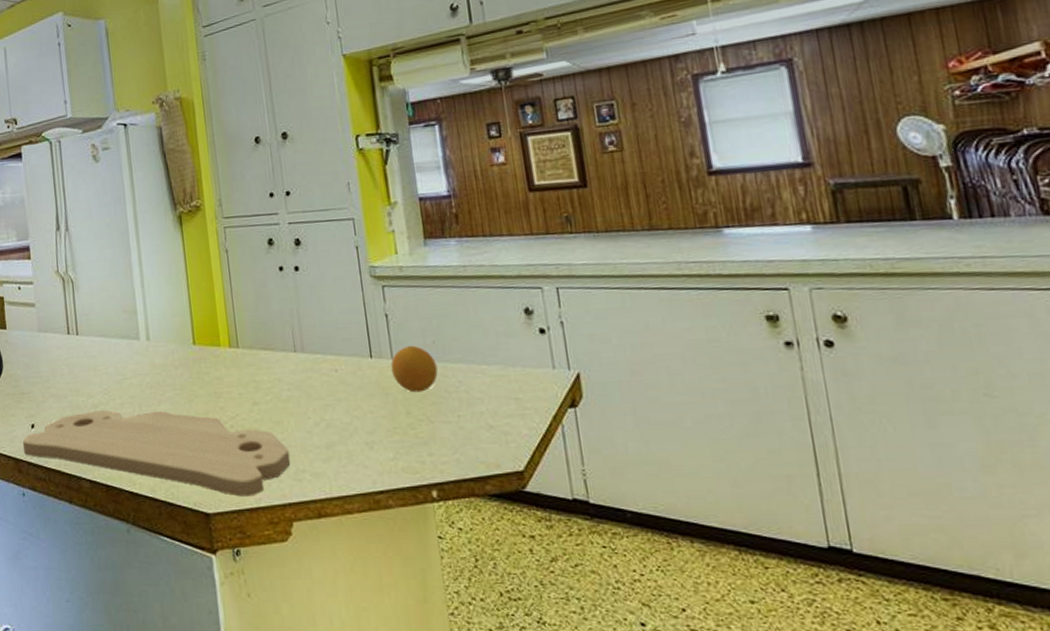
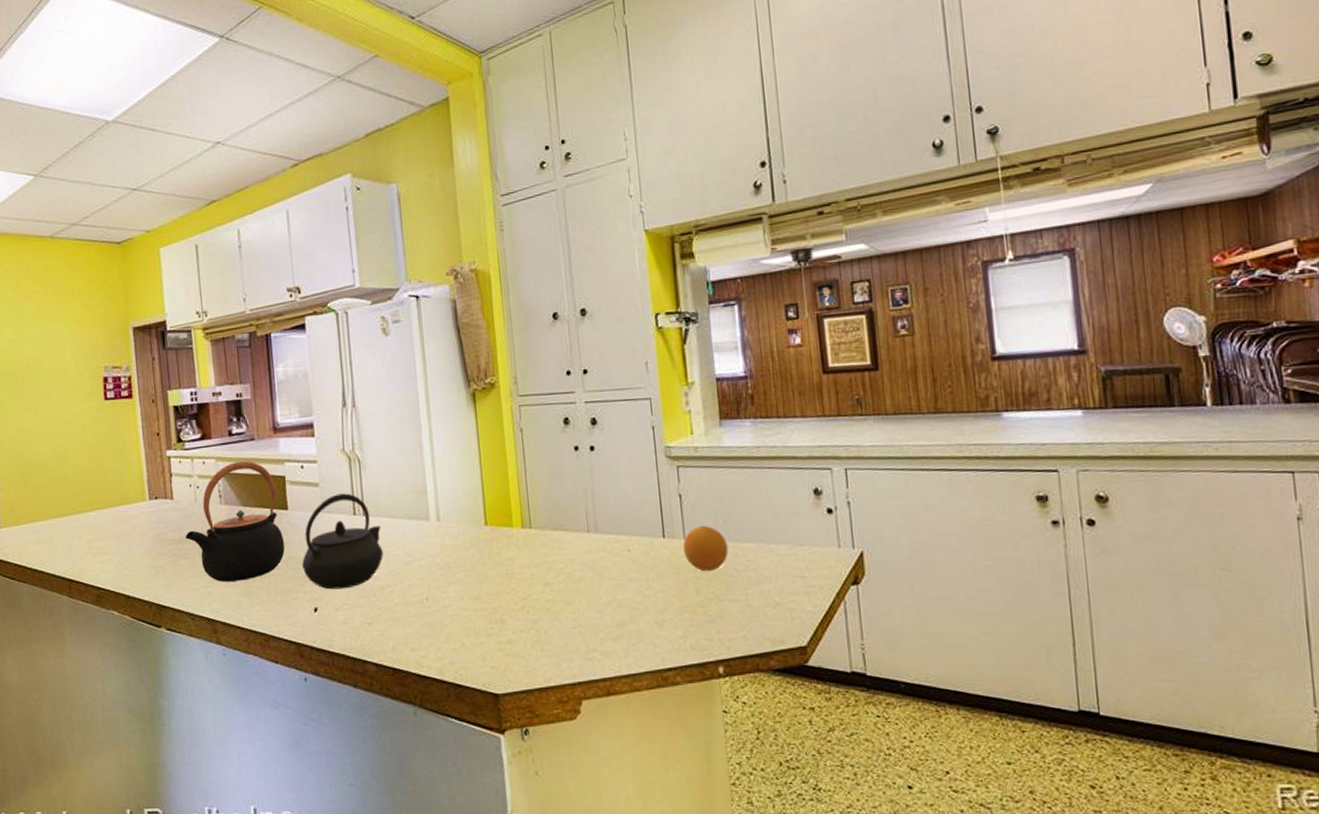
kettle: none [20,313,96,407] -> present [302,493,384,590]
cutting board: present [23,410,291,497] -> none [305,592,581,677]

